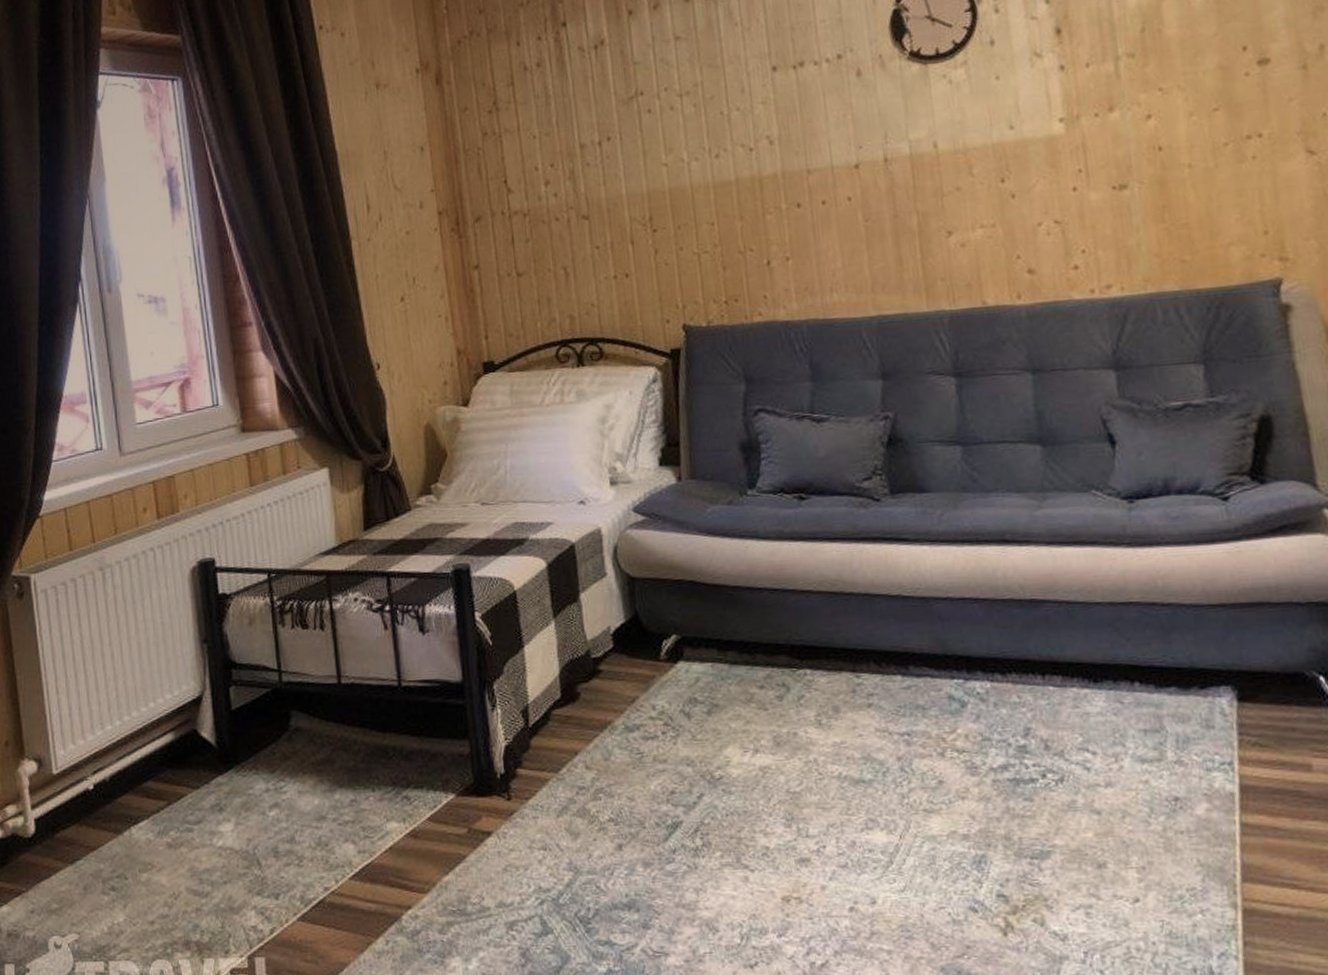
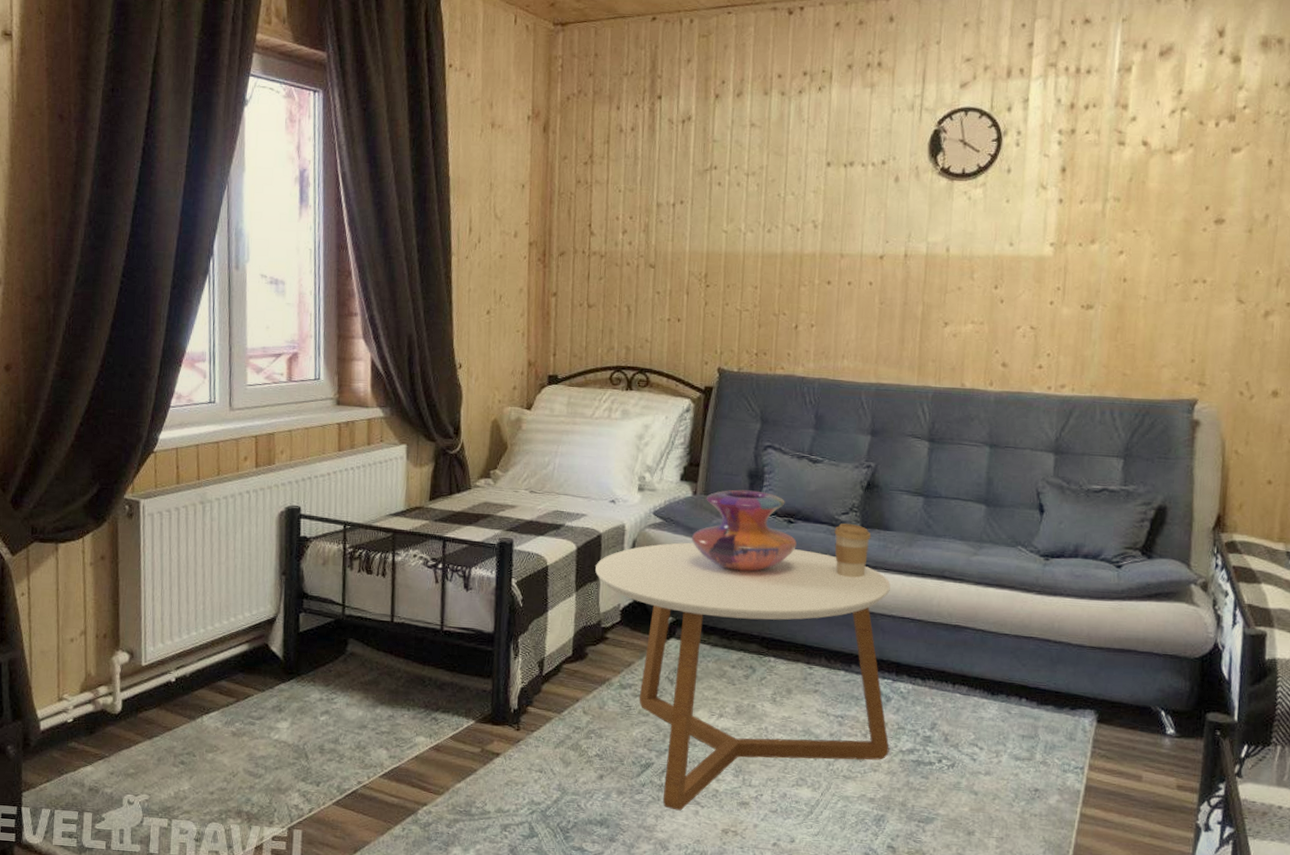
coffee table: none [573,530,977,879] -> present [595,542,891,811]
decorative vase: none [683,465,814,567] -> present [691,489,797,572]
coffee cup: none [858,490,906,557] -> present [834,523,871,578]

